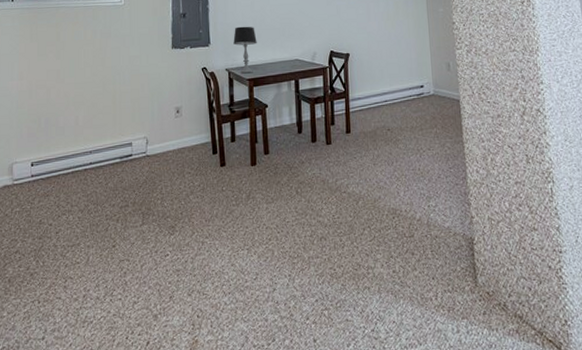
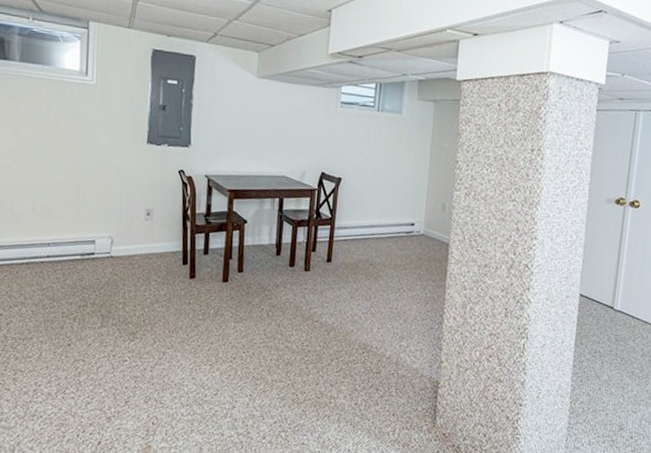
table lamp: present [233,26,257,74] -> none [216,130,243,184]

